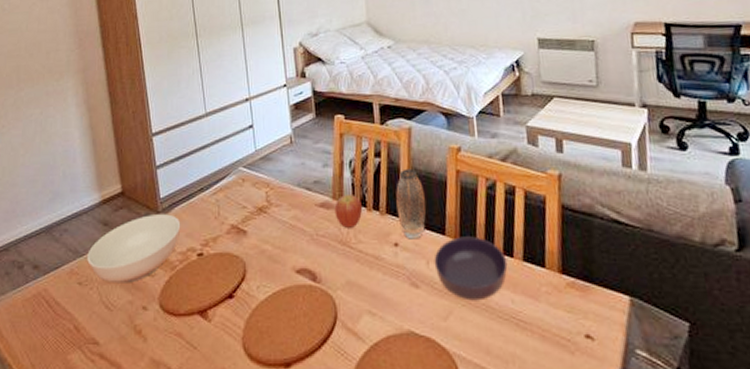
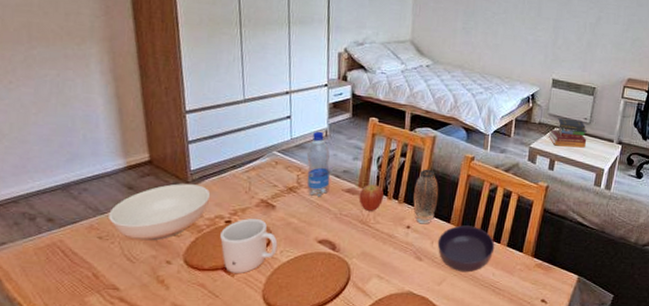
mug: none [194,249,253,317] -> present [220,218,278,273]
bottle: none [274,138,302,216] -> present [307,131,330,197]
books: none [547,83,599,121] -> present [549,118,587,148]

